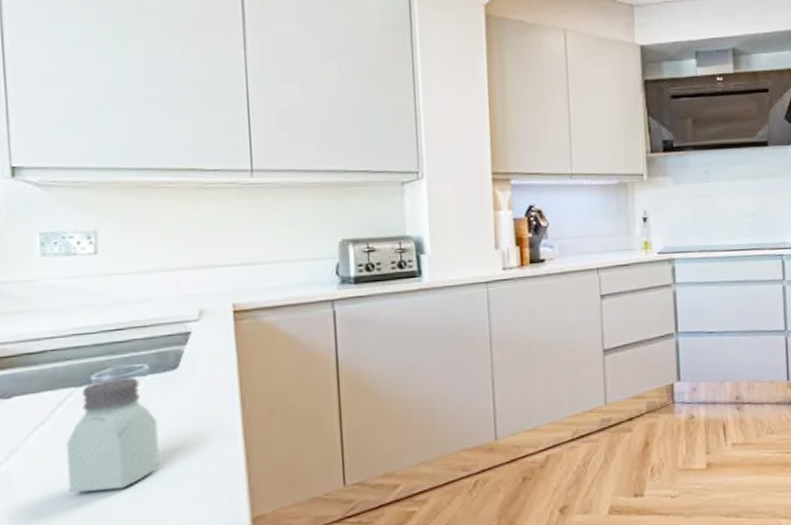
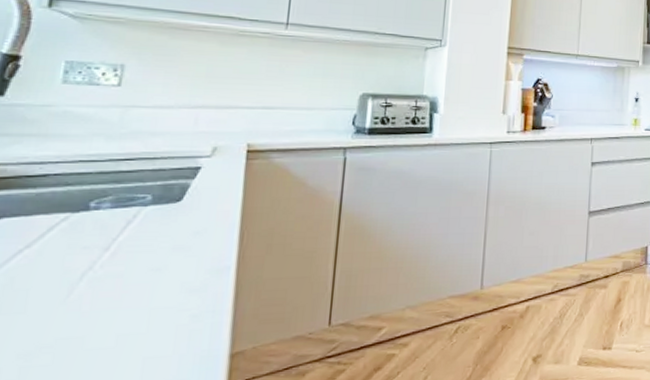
saltshaker: present [67,377,160,493] -> none [42,207,151,320]

